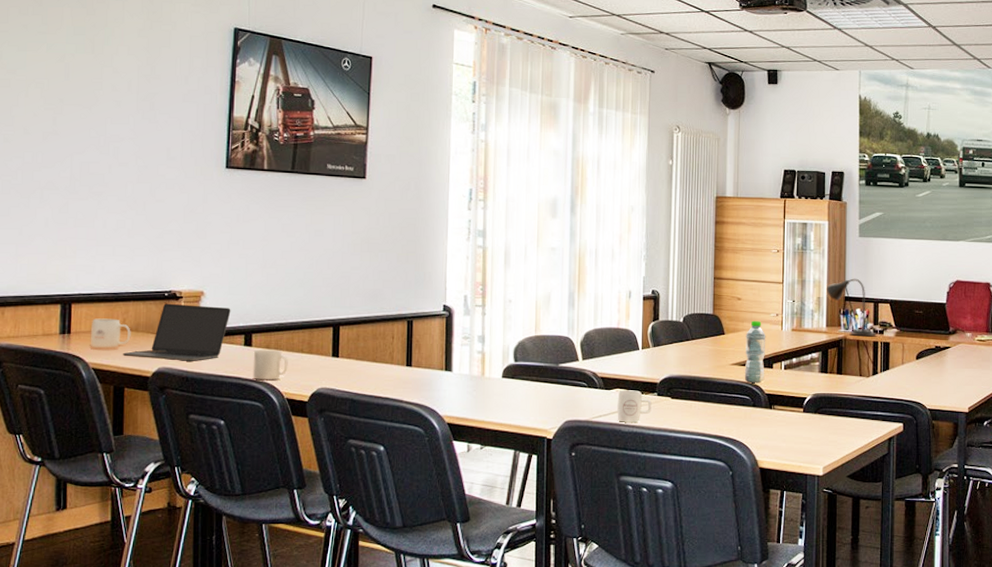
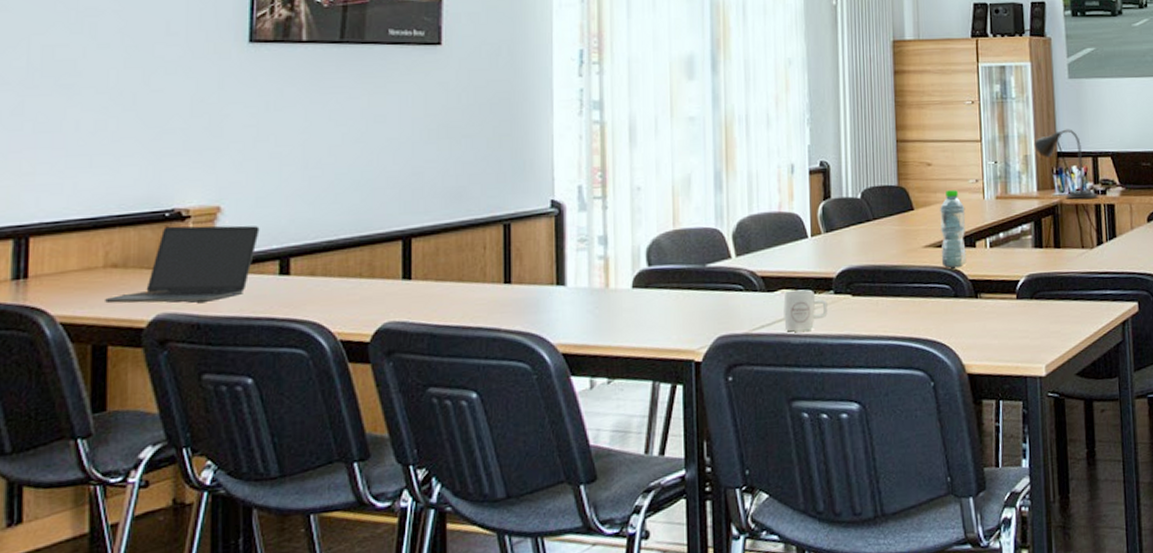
mug: present [90,318,131,351] -> none [56,253,117,299]
mug: present [252,349,288,381] -> none [292,276,341,319]

